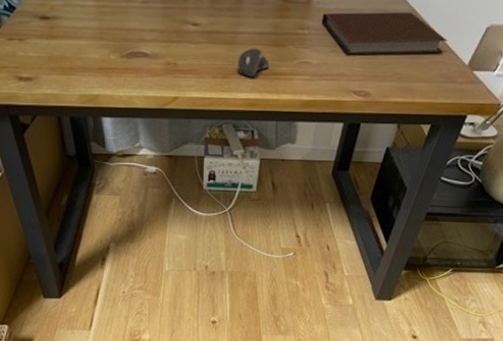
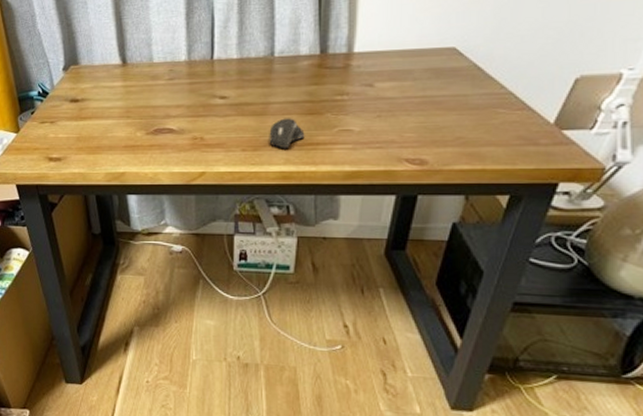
notebook: present [321,11,448,55] -> none [363,68,523,120]

